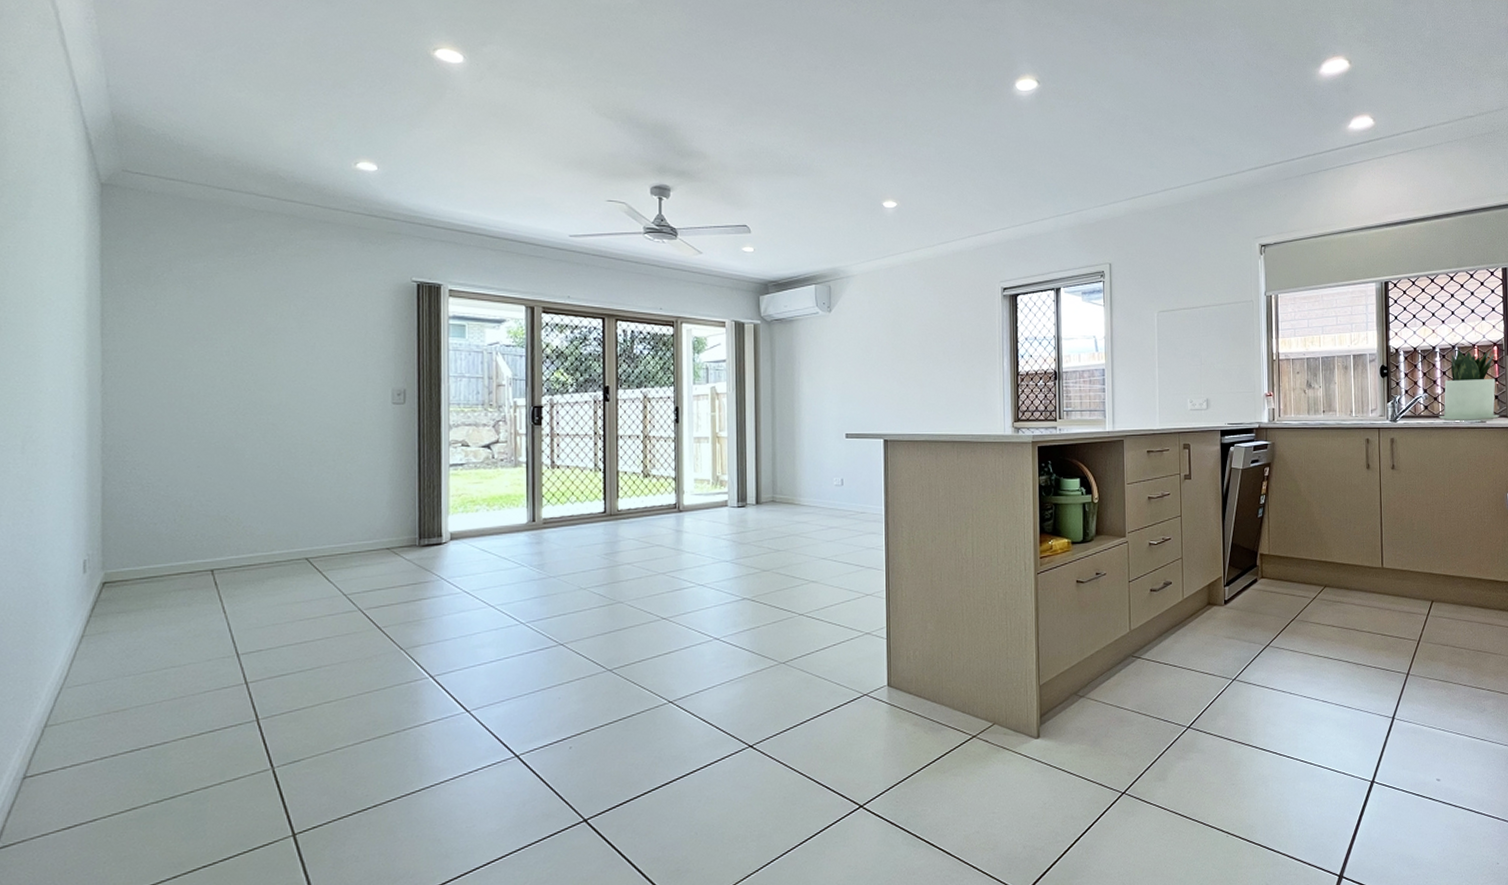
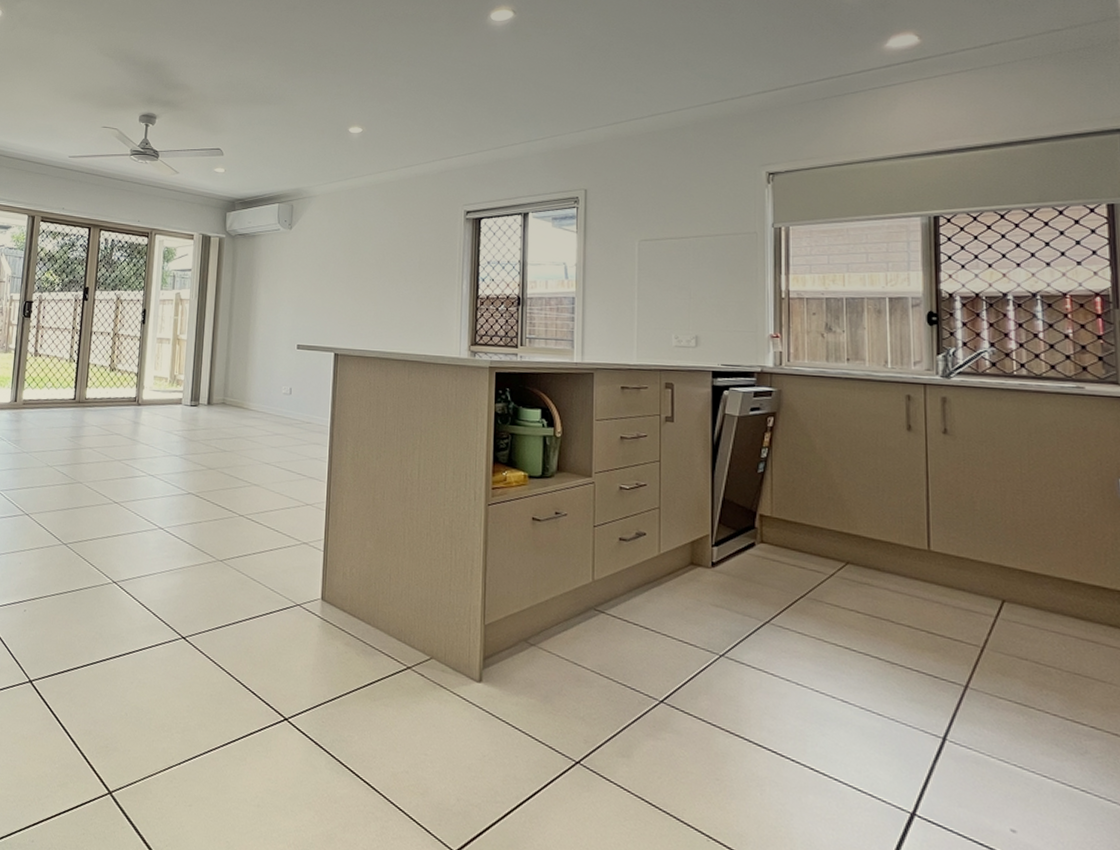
planter: present [1439,349,1500,421] -> none [1013,299,1107,386]

